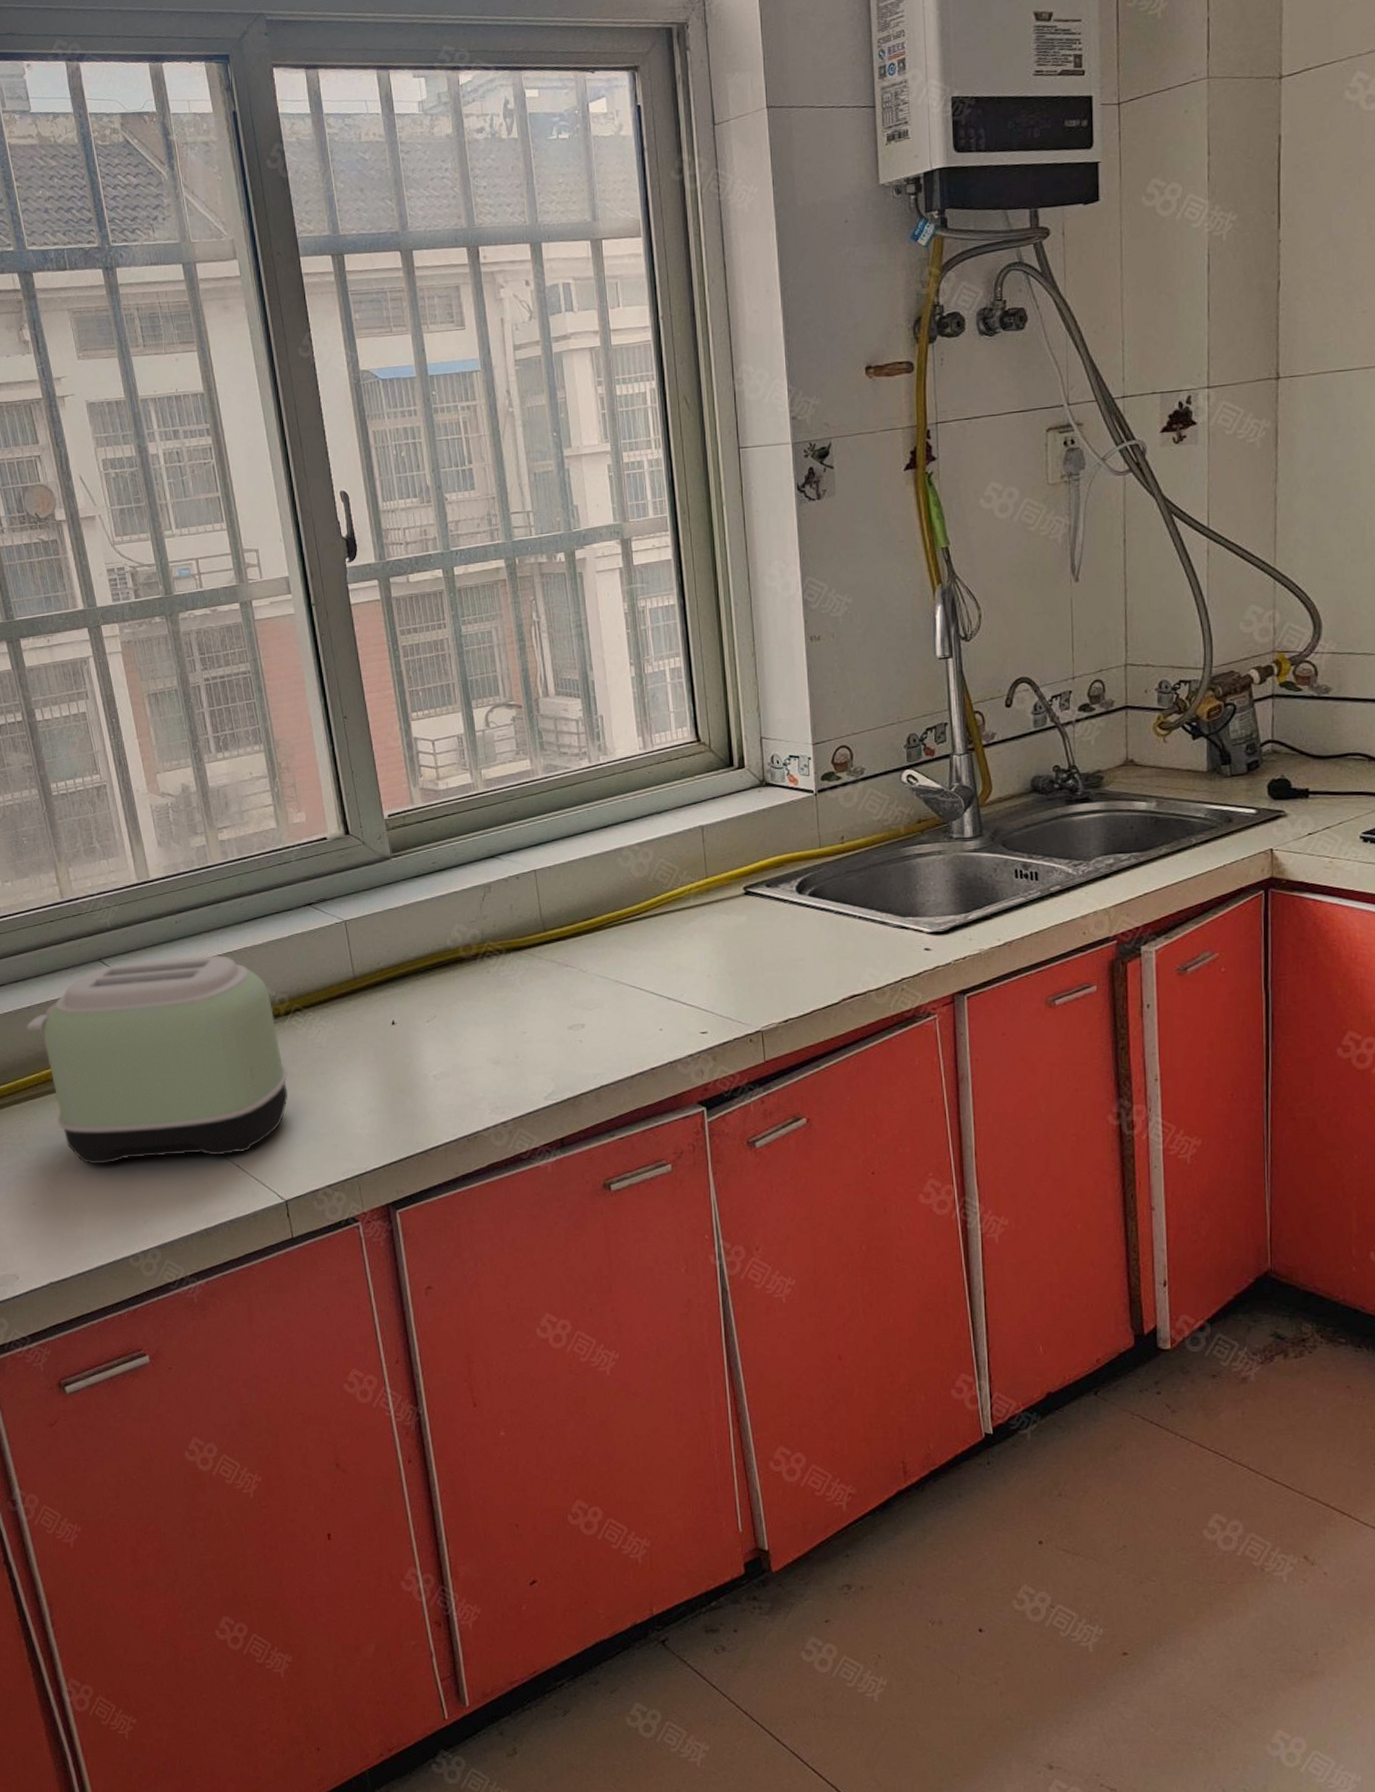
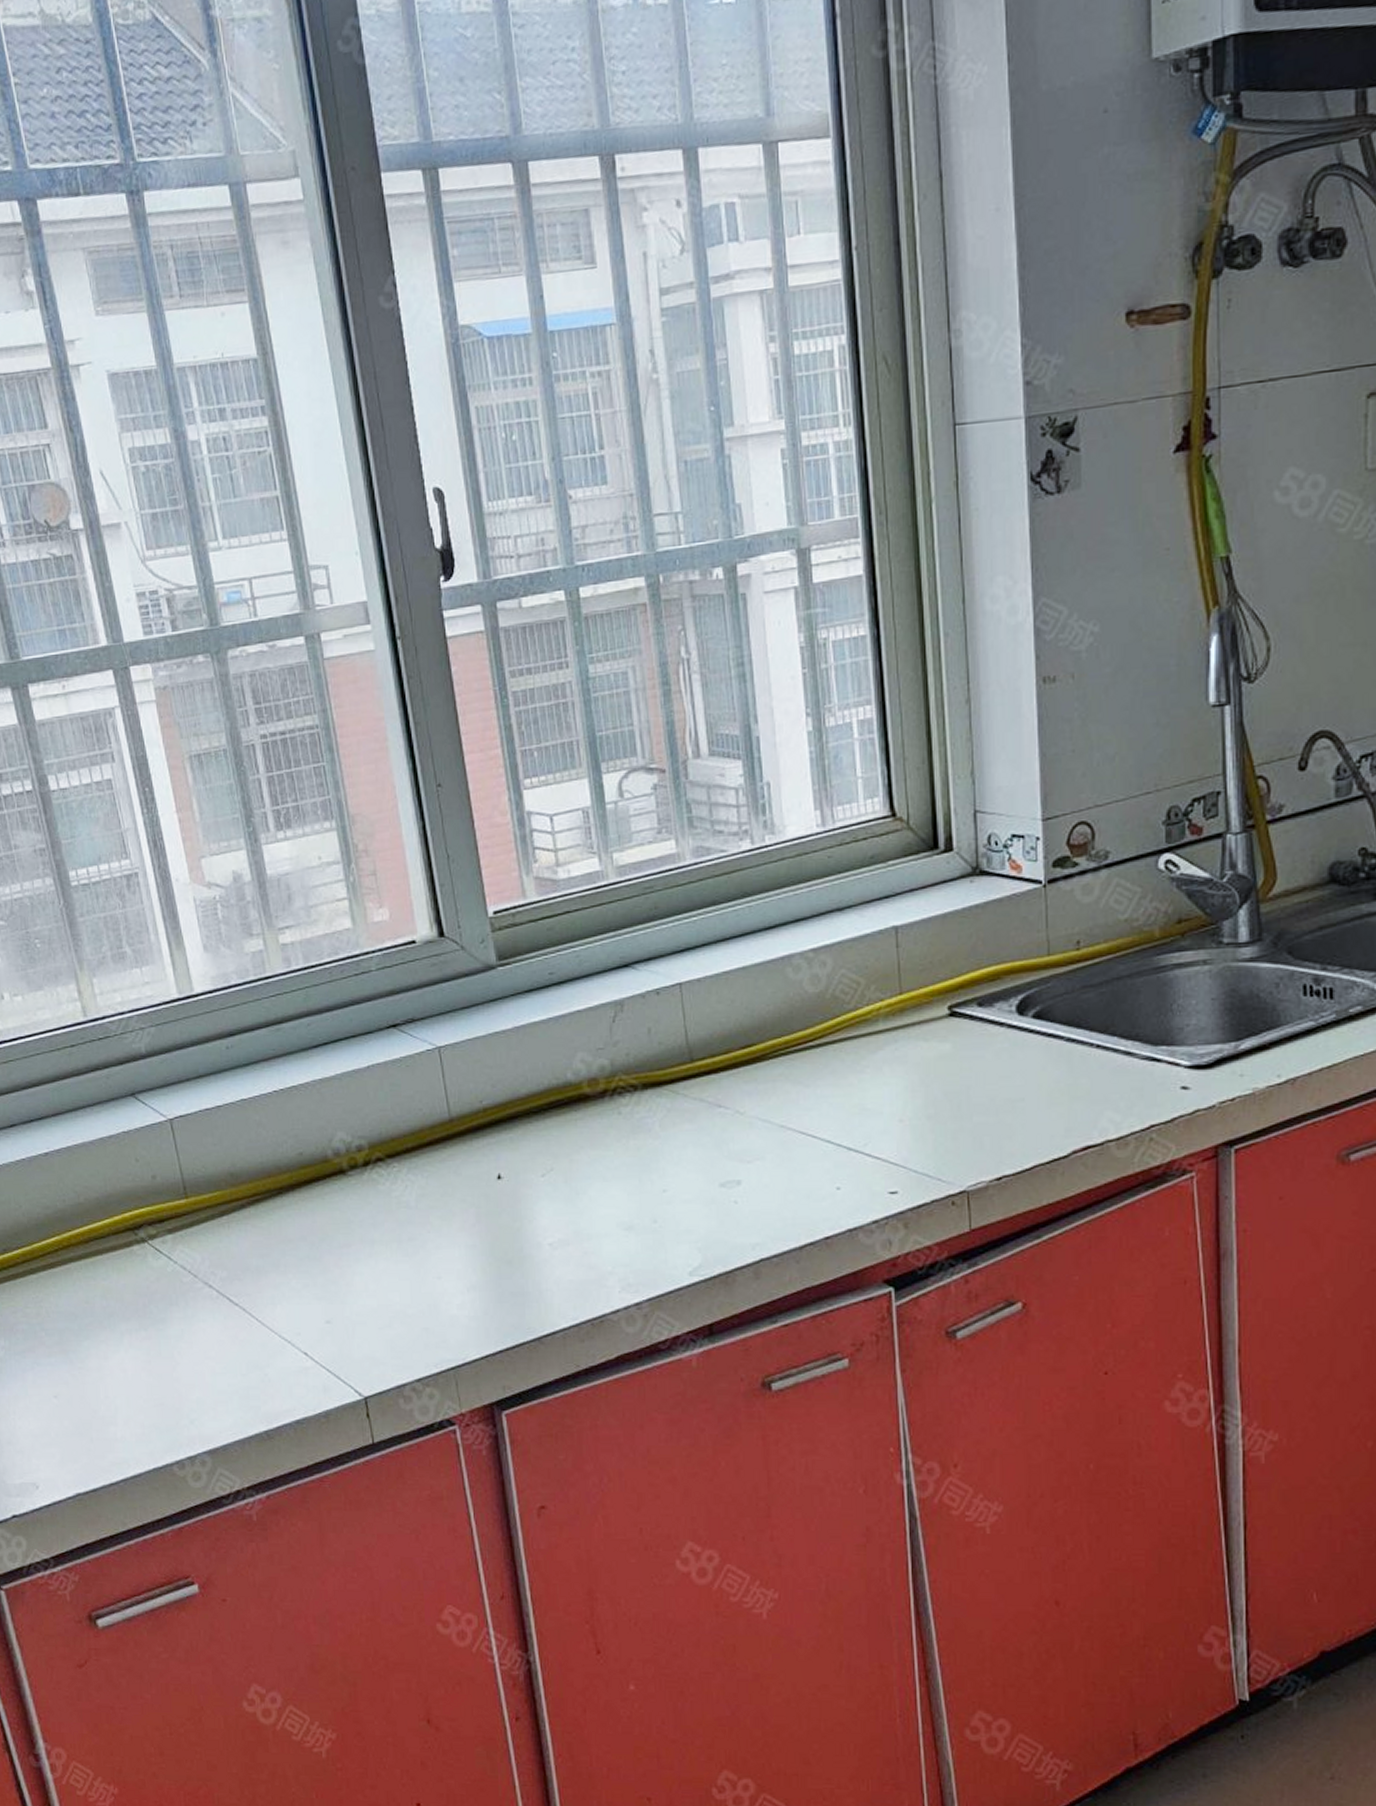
toaster: present [27,955,289,1165] -> none [44,1089,368,1350]

